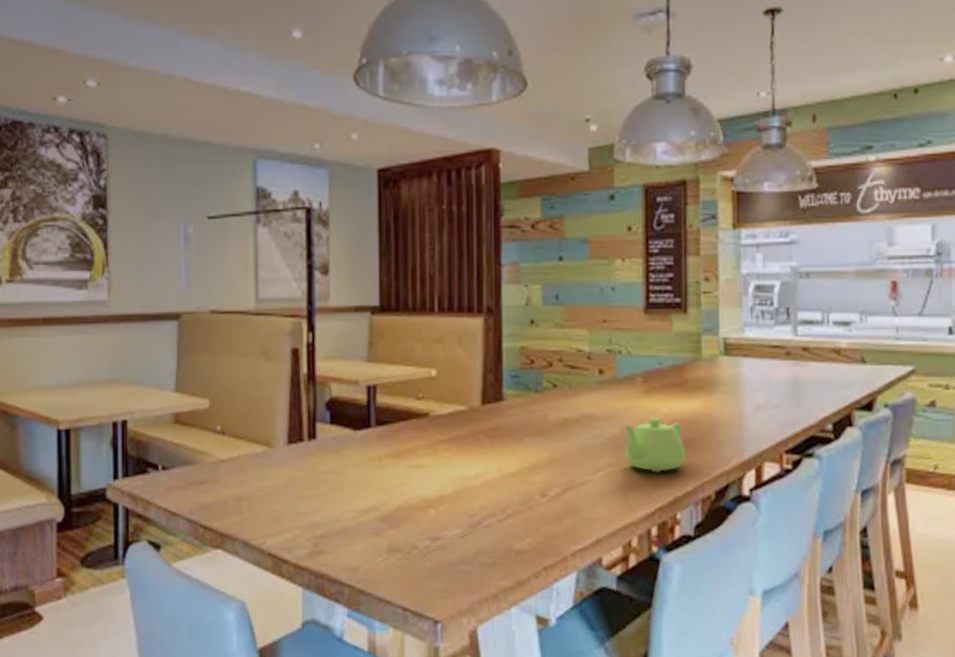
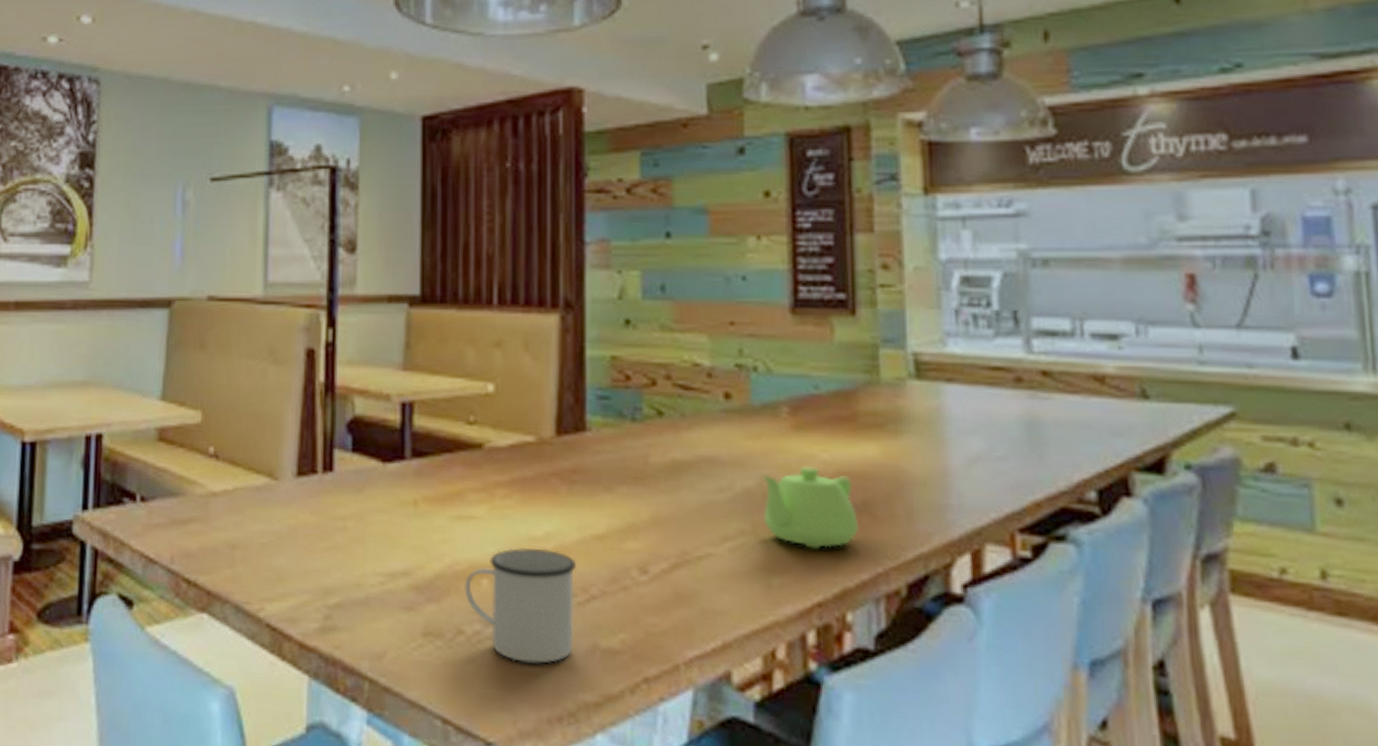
mug: none [417,484,497,564] -> present [464,548,576,664]

